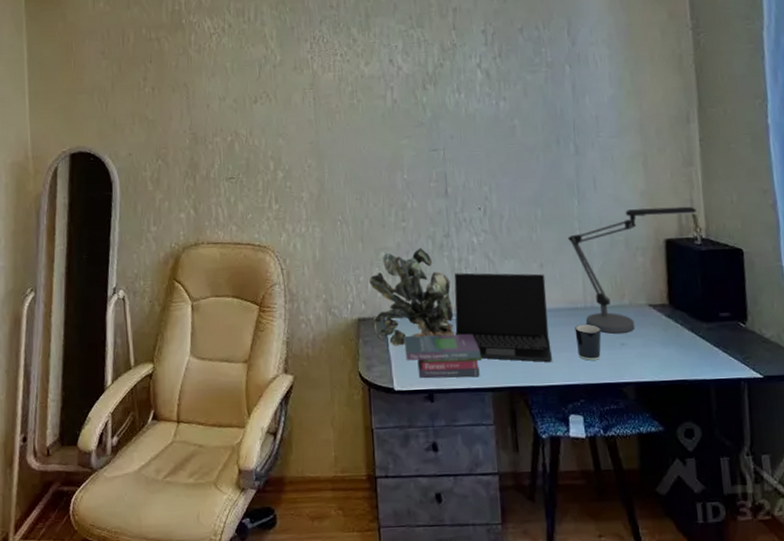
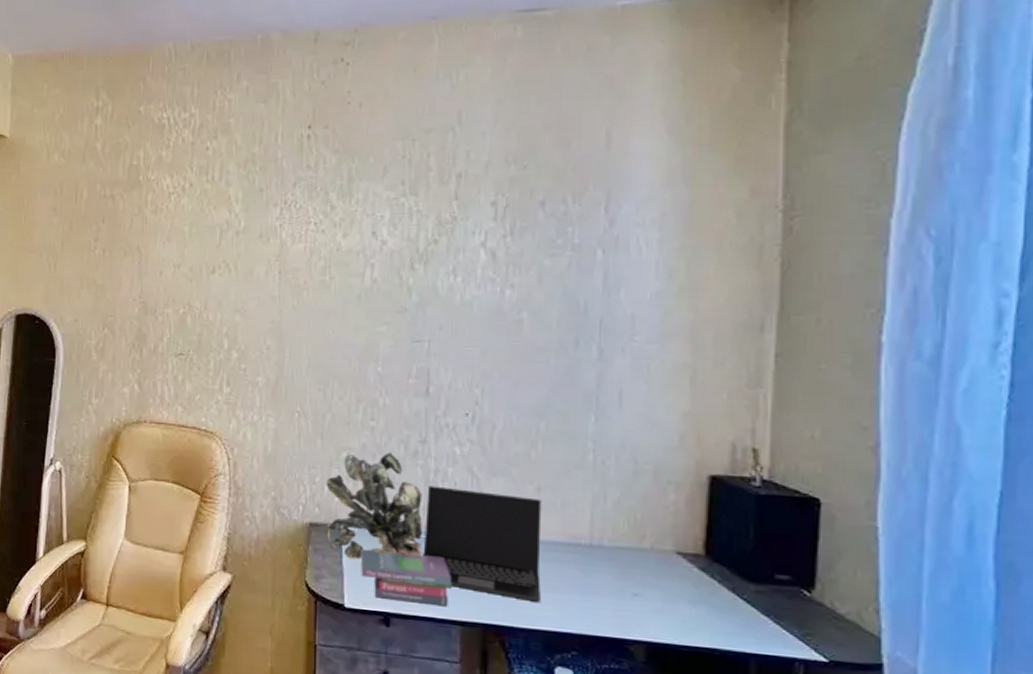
desk lamp: present [568,206,696,334] -> none [577,434,759,582]
mug: present [574,323,602,361] -> none [573,563,609,609]

